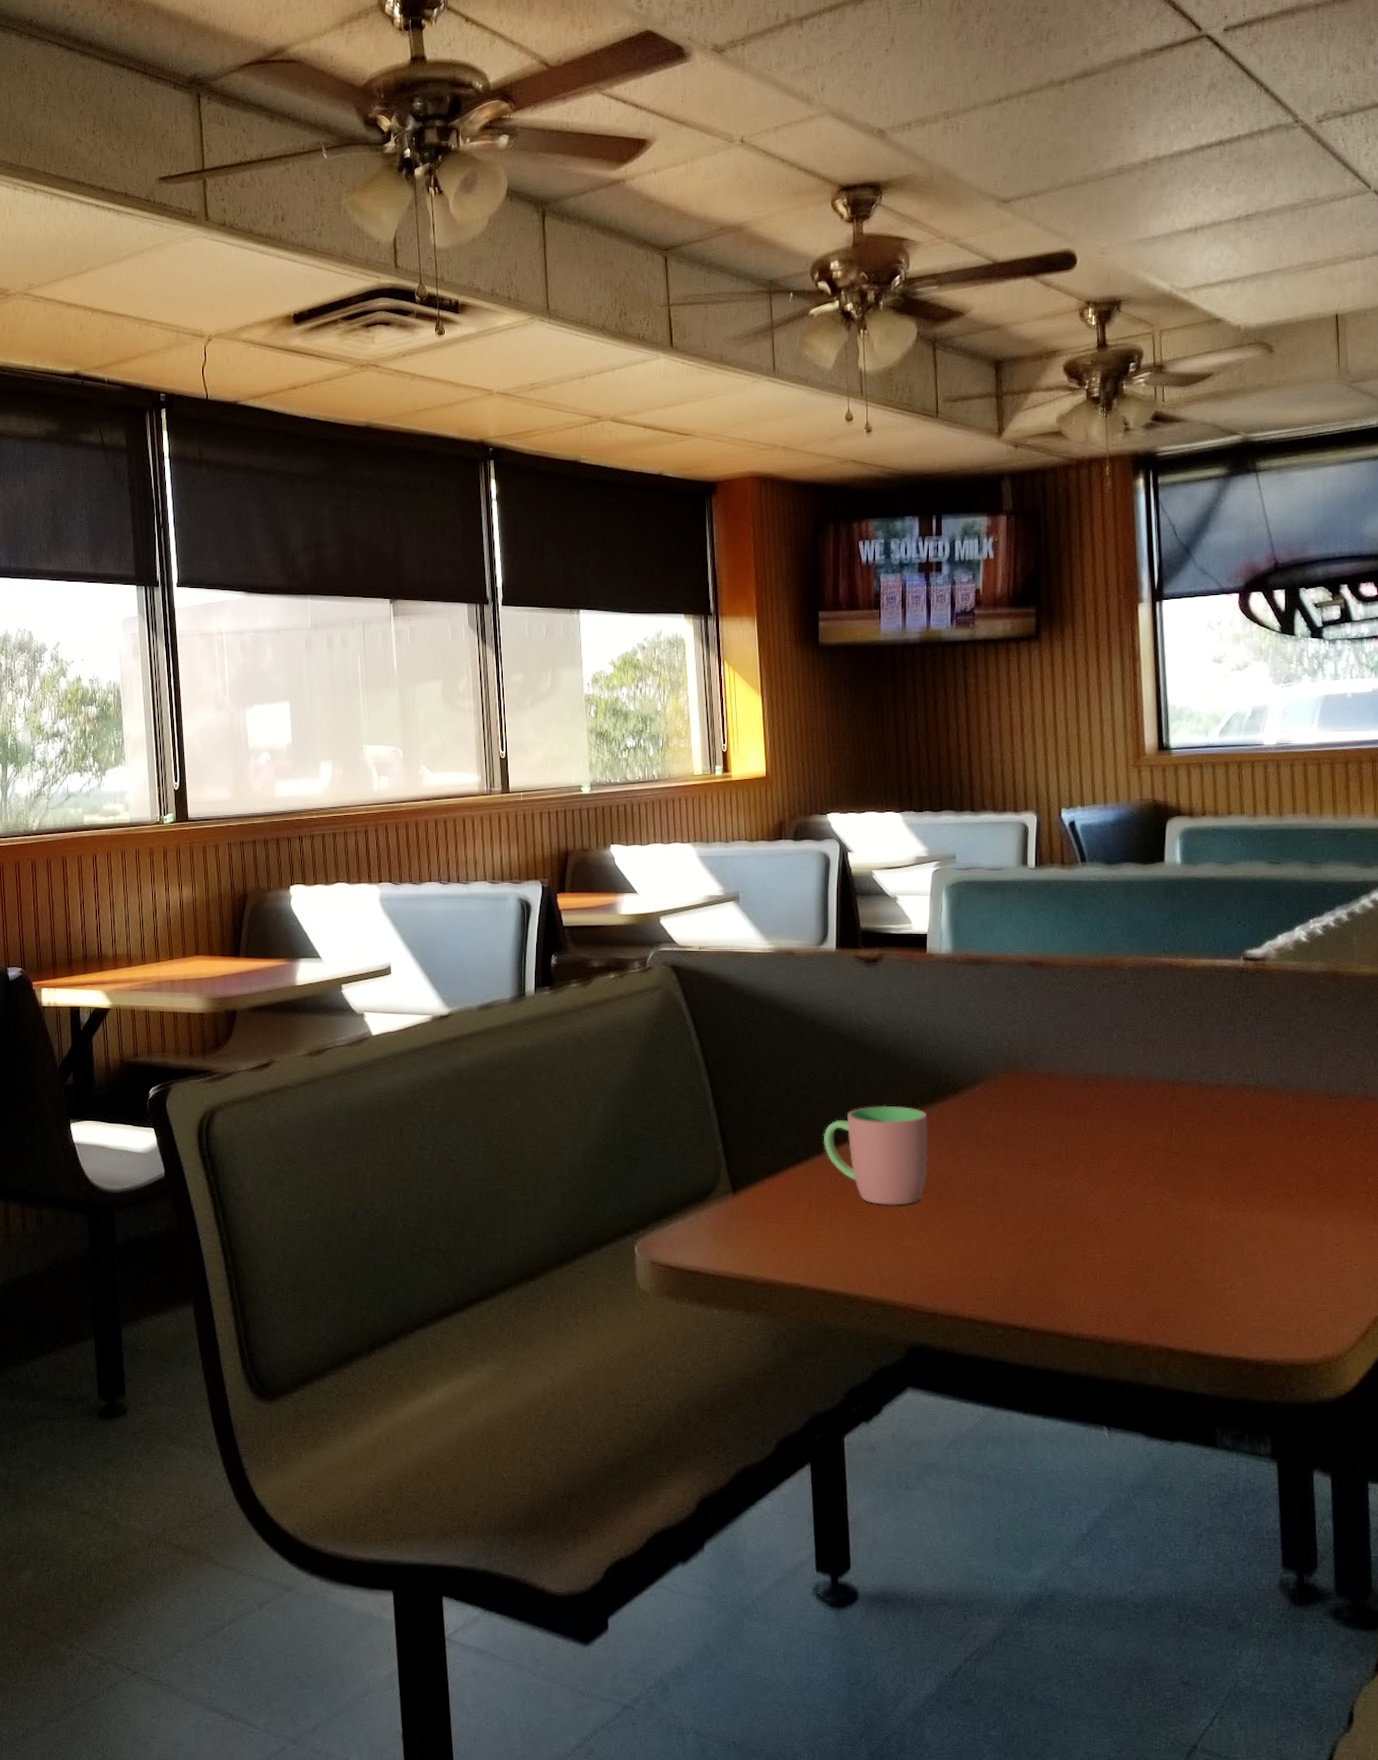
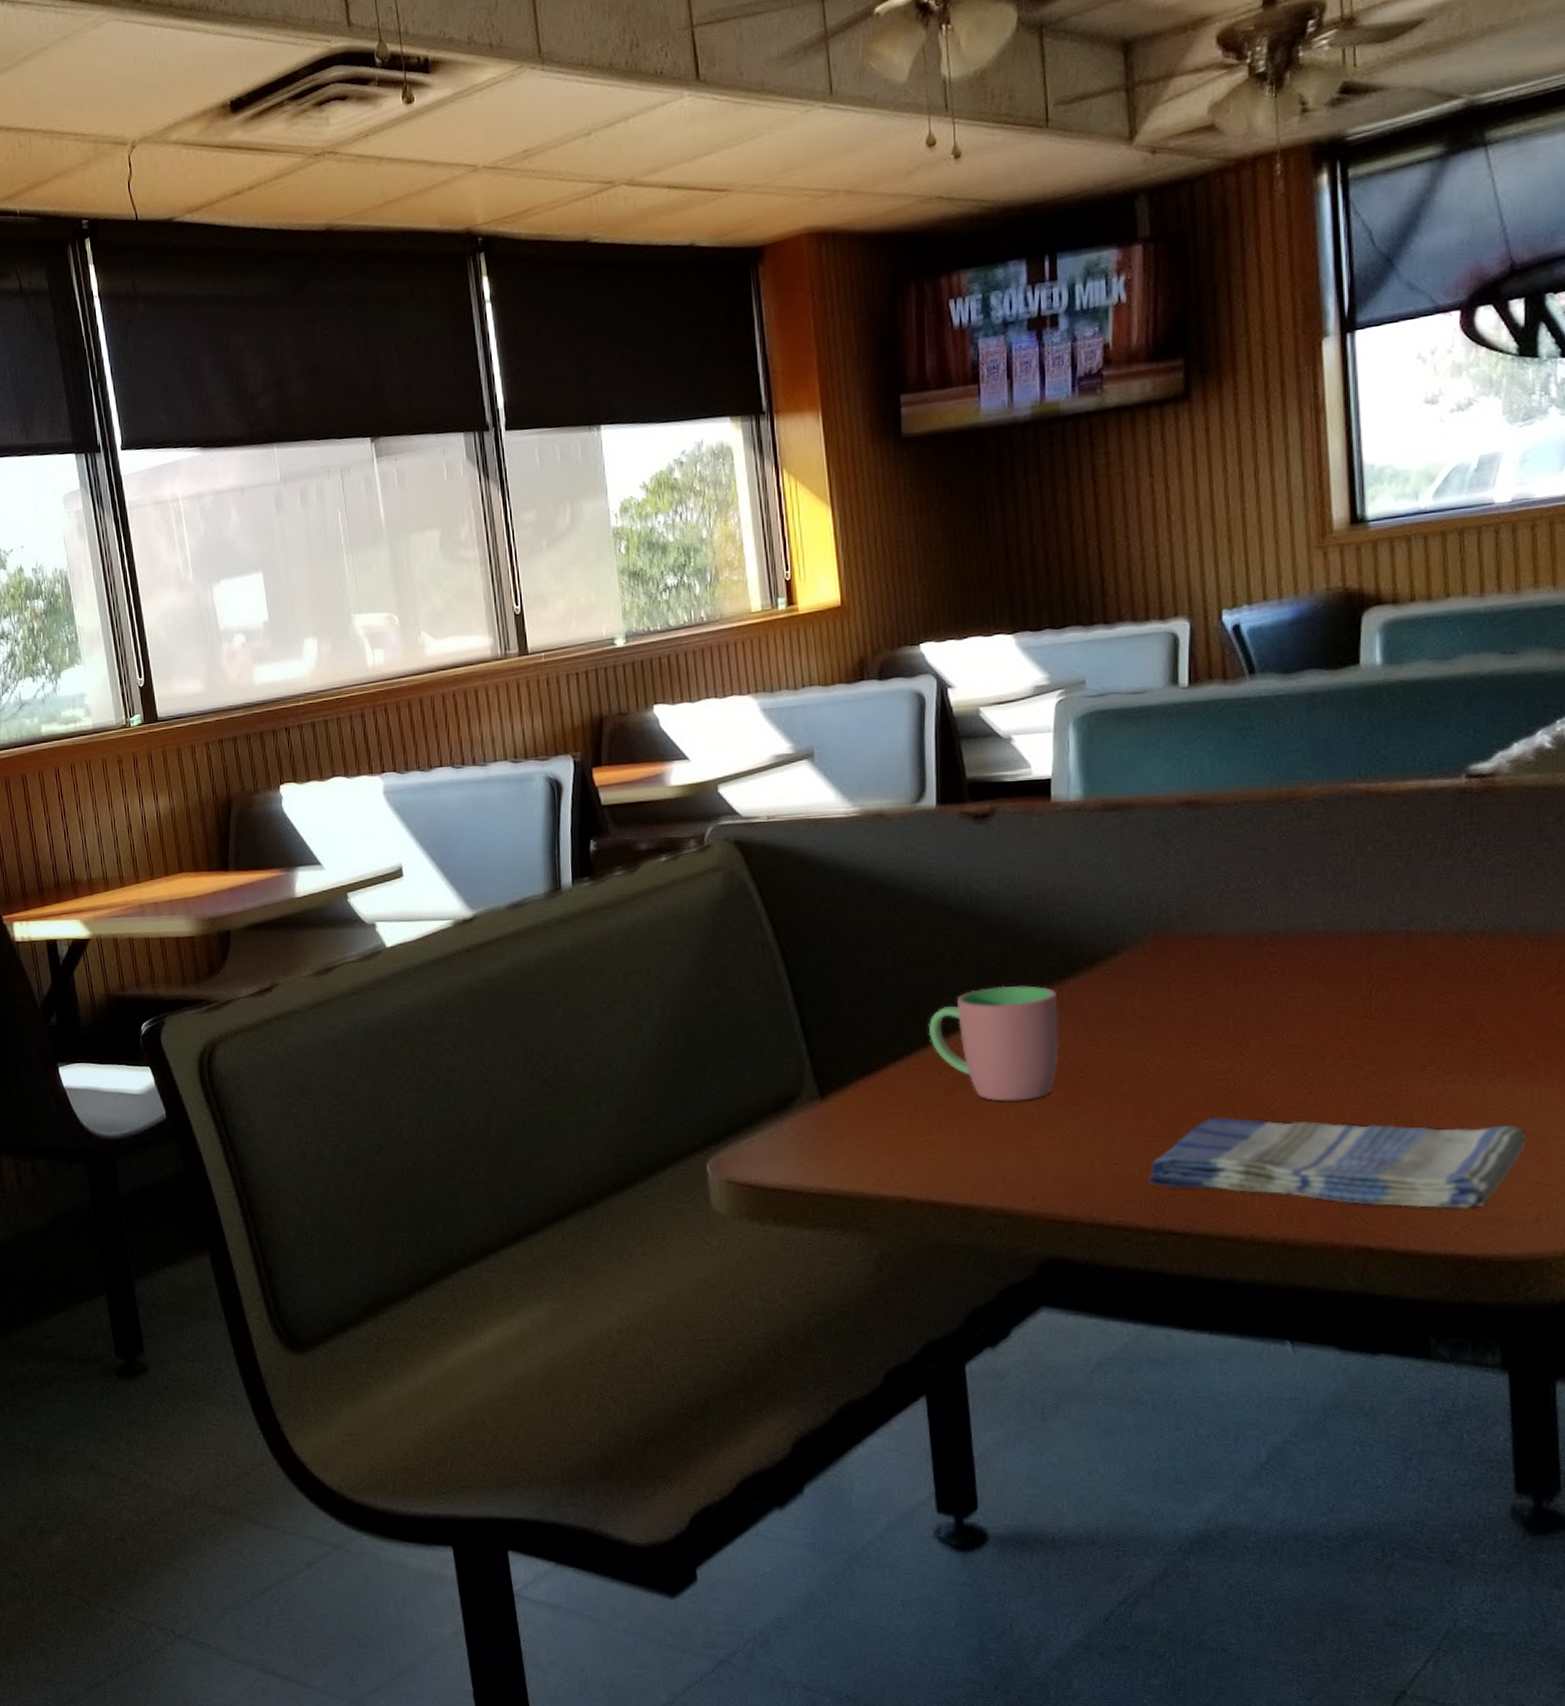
dish towel: none [997,1229,1289,1318] -> present [1148,1118,1526,1209]

